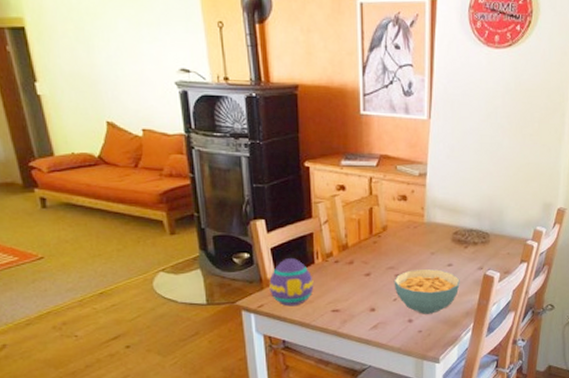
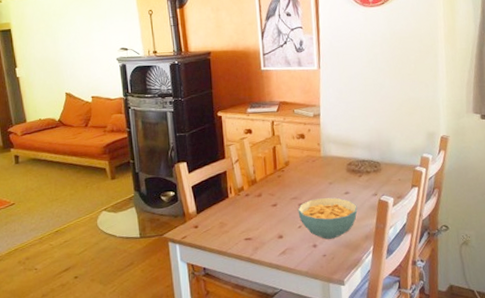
decorative egg: present [269,257,314,307] -> none [191,193,229,237]

